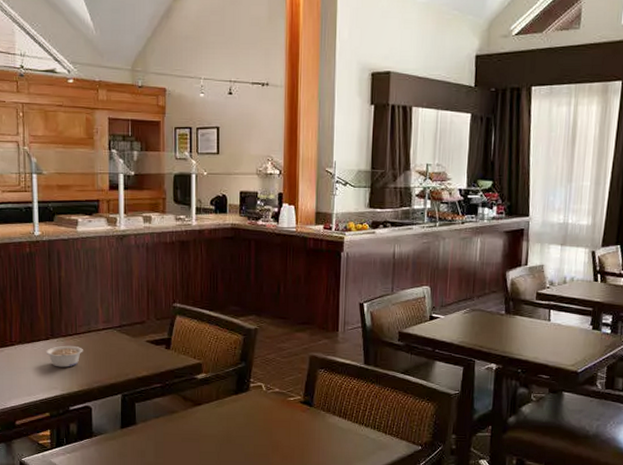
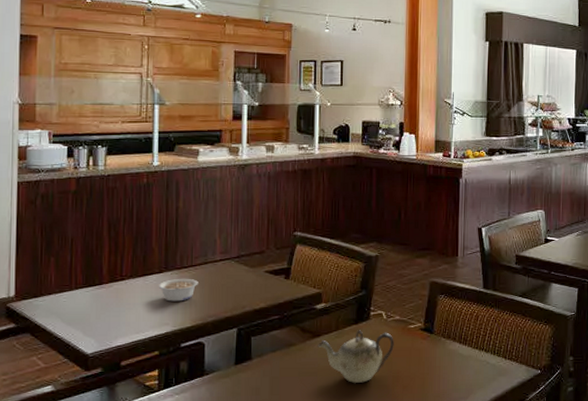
teapot: none [198,400,274,451] -> present [317,330,394,383]

